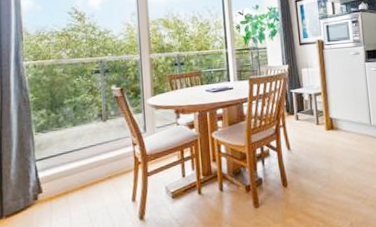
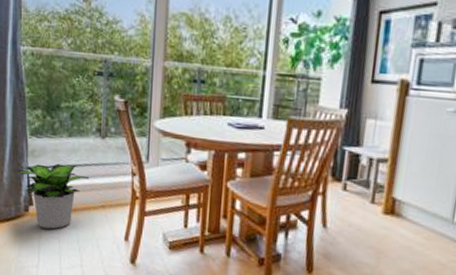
potted plant: none [23,147,94,211] -> present [16,163,89,229]

